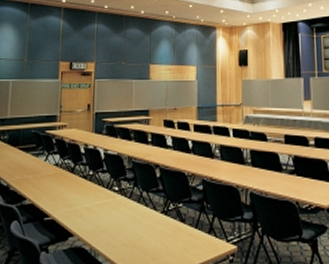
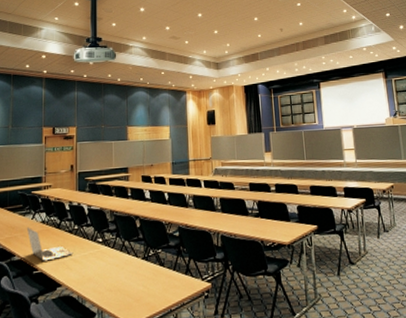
laptop: none [39,169,87,208] -> present [26,226,74,261]

